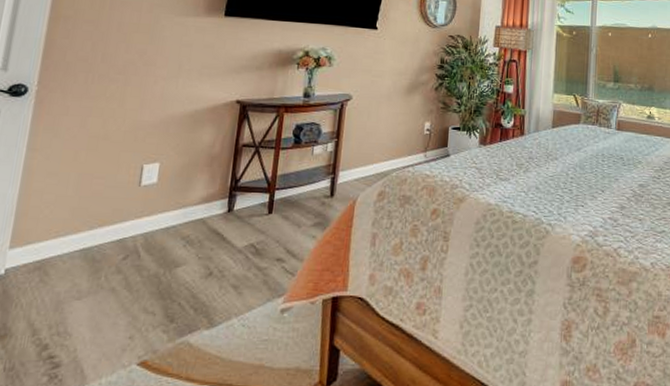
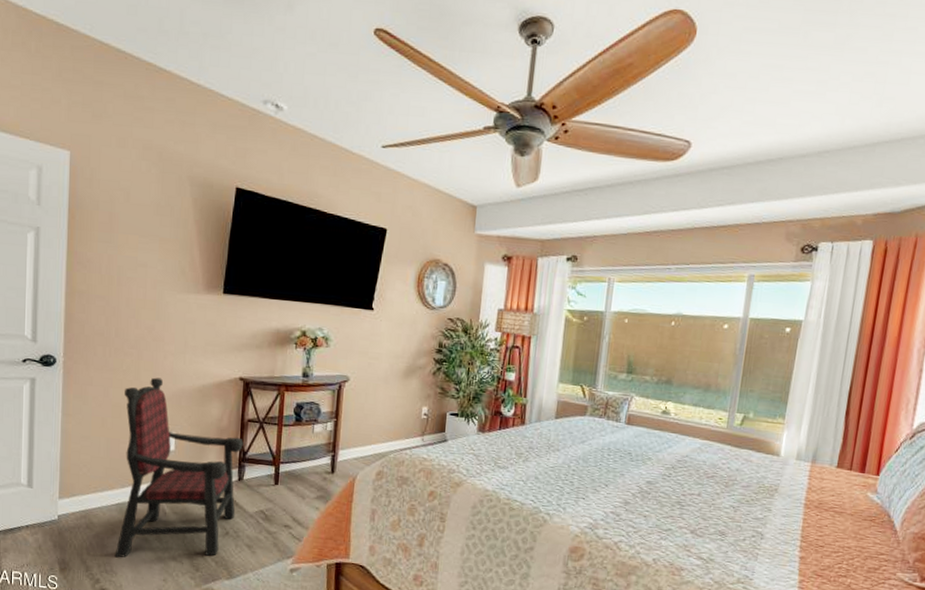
armchair: none [71,104,236,315] -> present [114,377,244,558]

